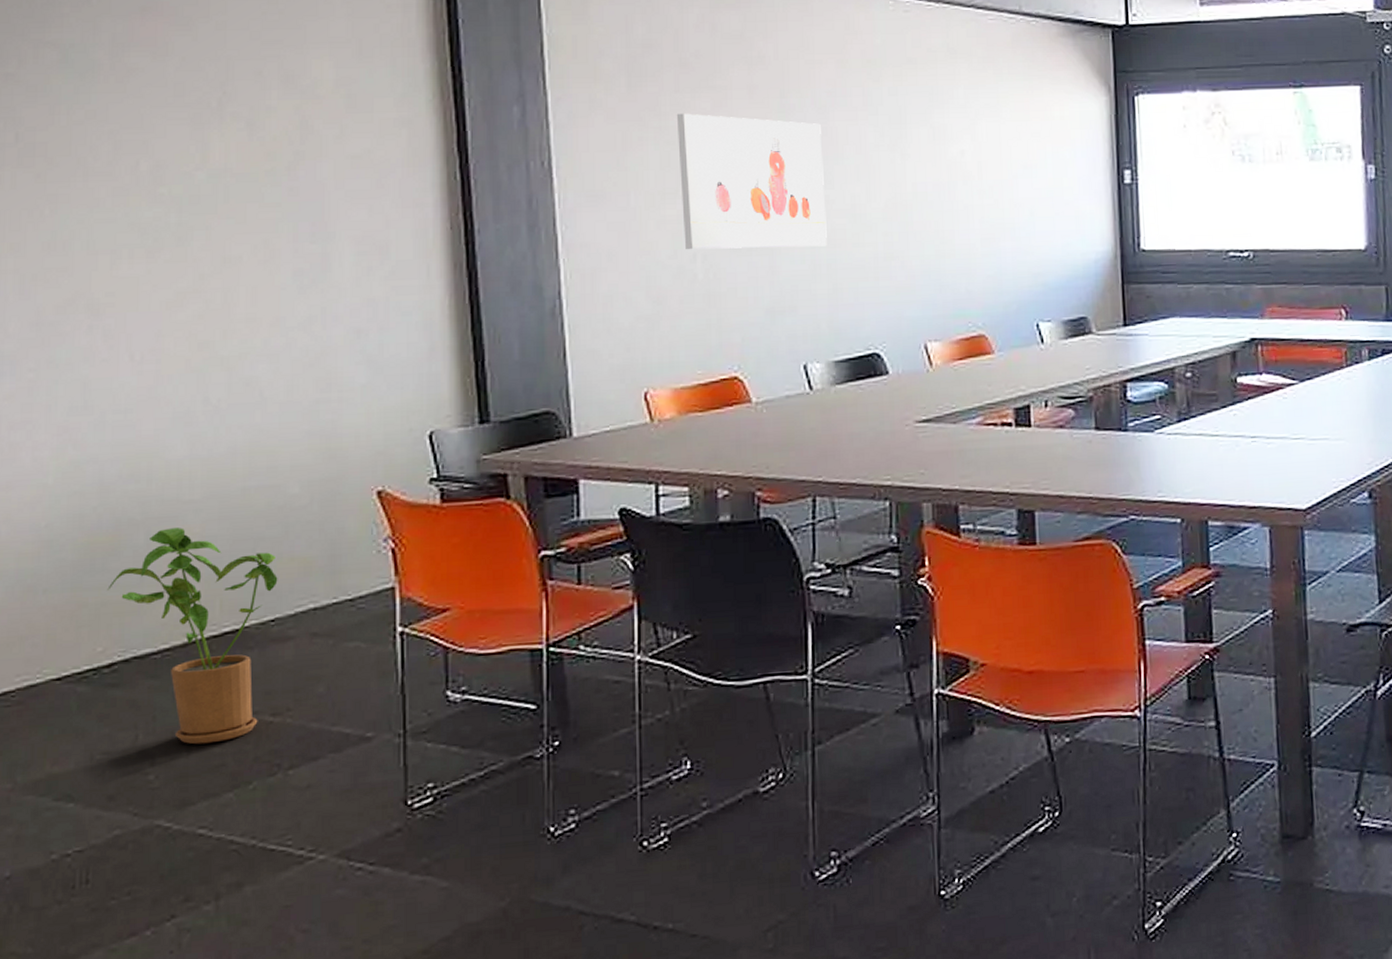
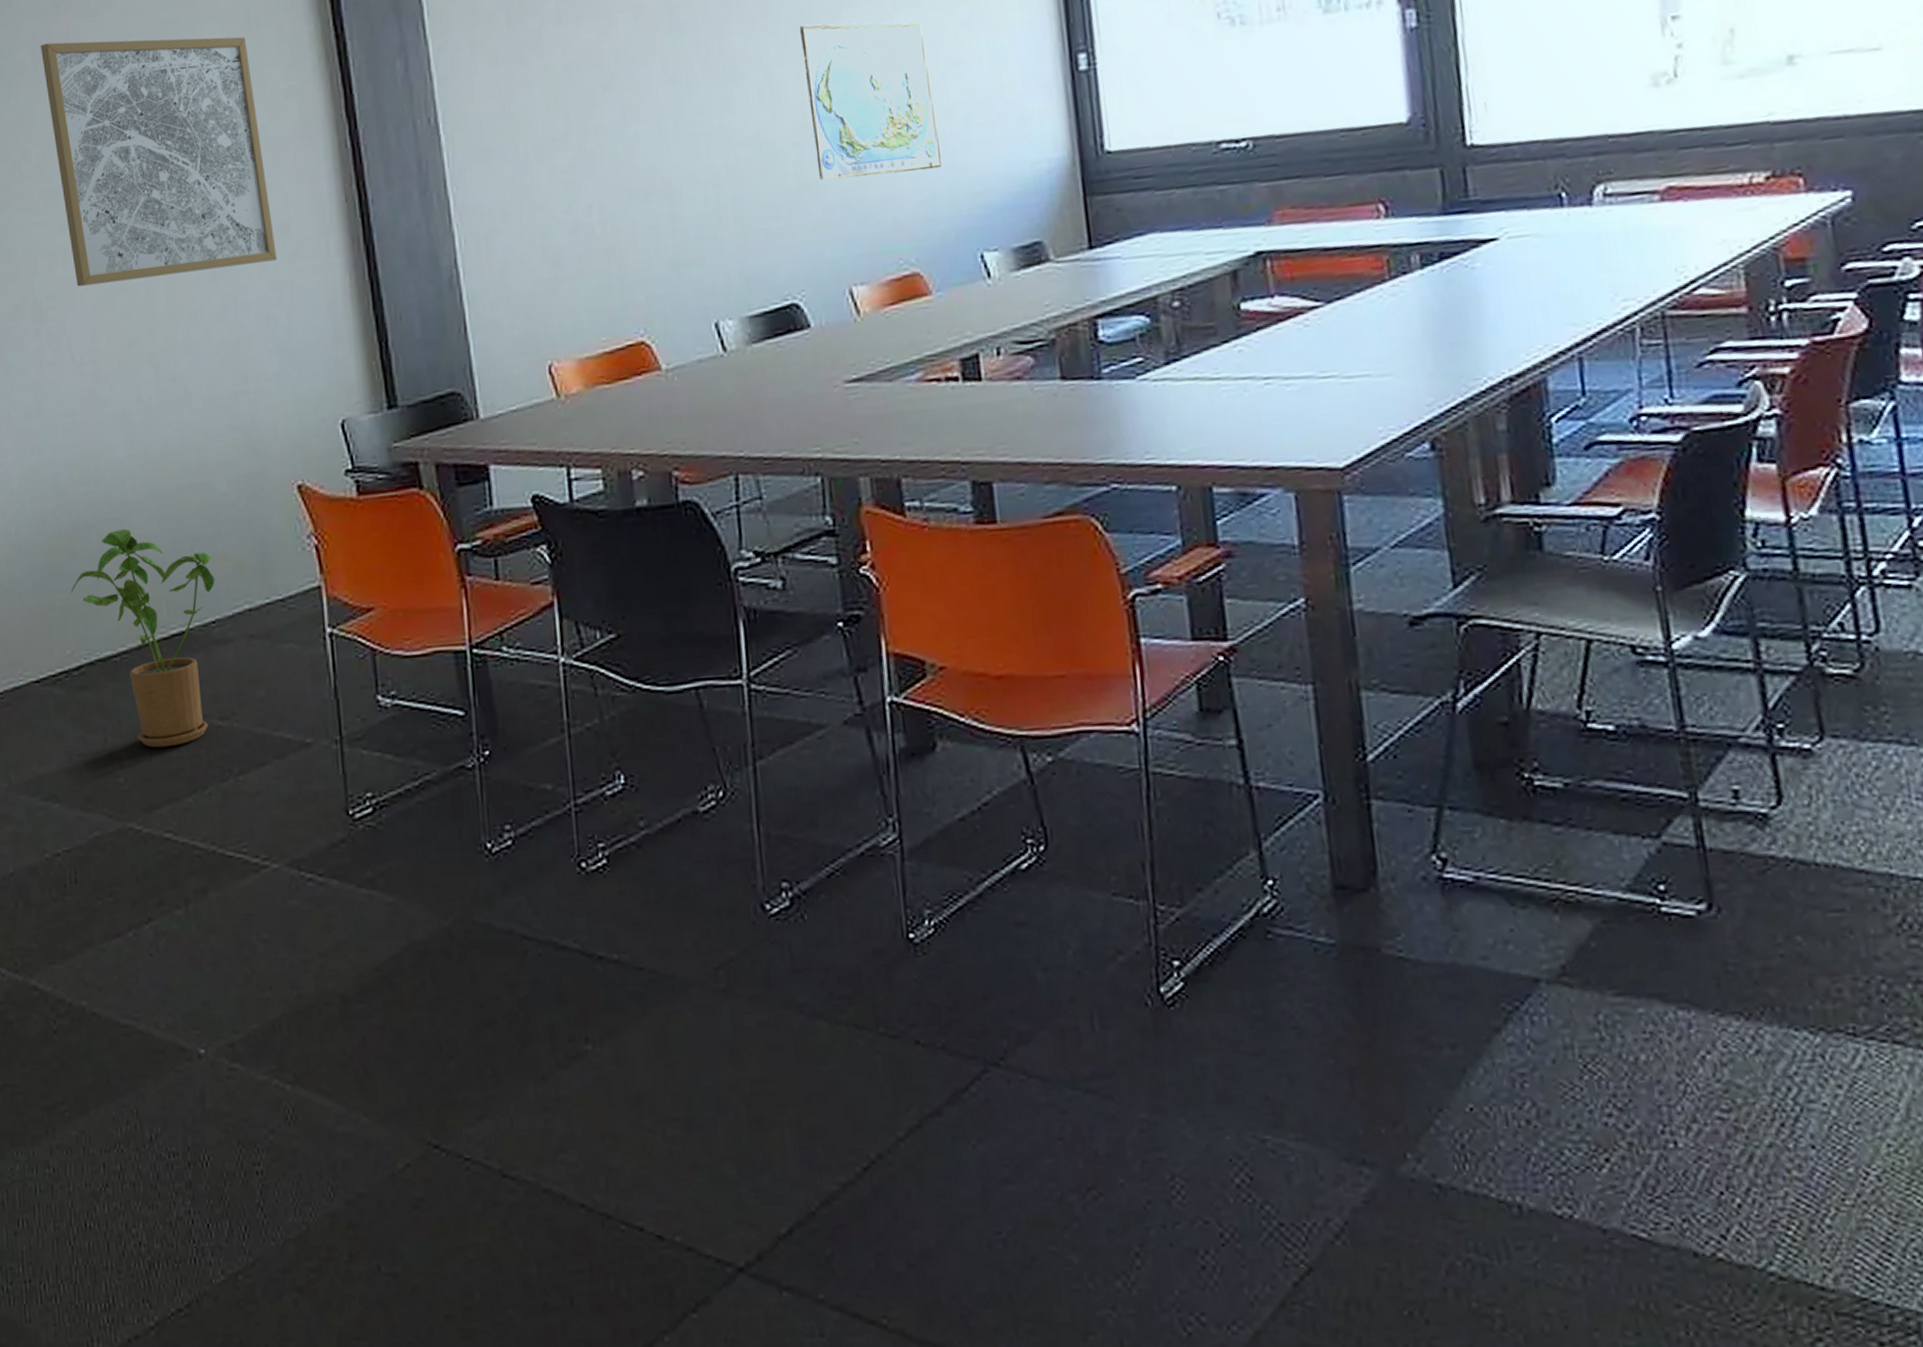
wall art: none [120,45,373,286] -> present [40,36,277,287]
wall art: present [676,113,827,250] -> none [560,40,732,202]
world map: none [895,120,1009,251] -> present [799,22,941,180]

